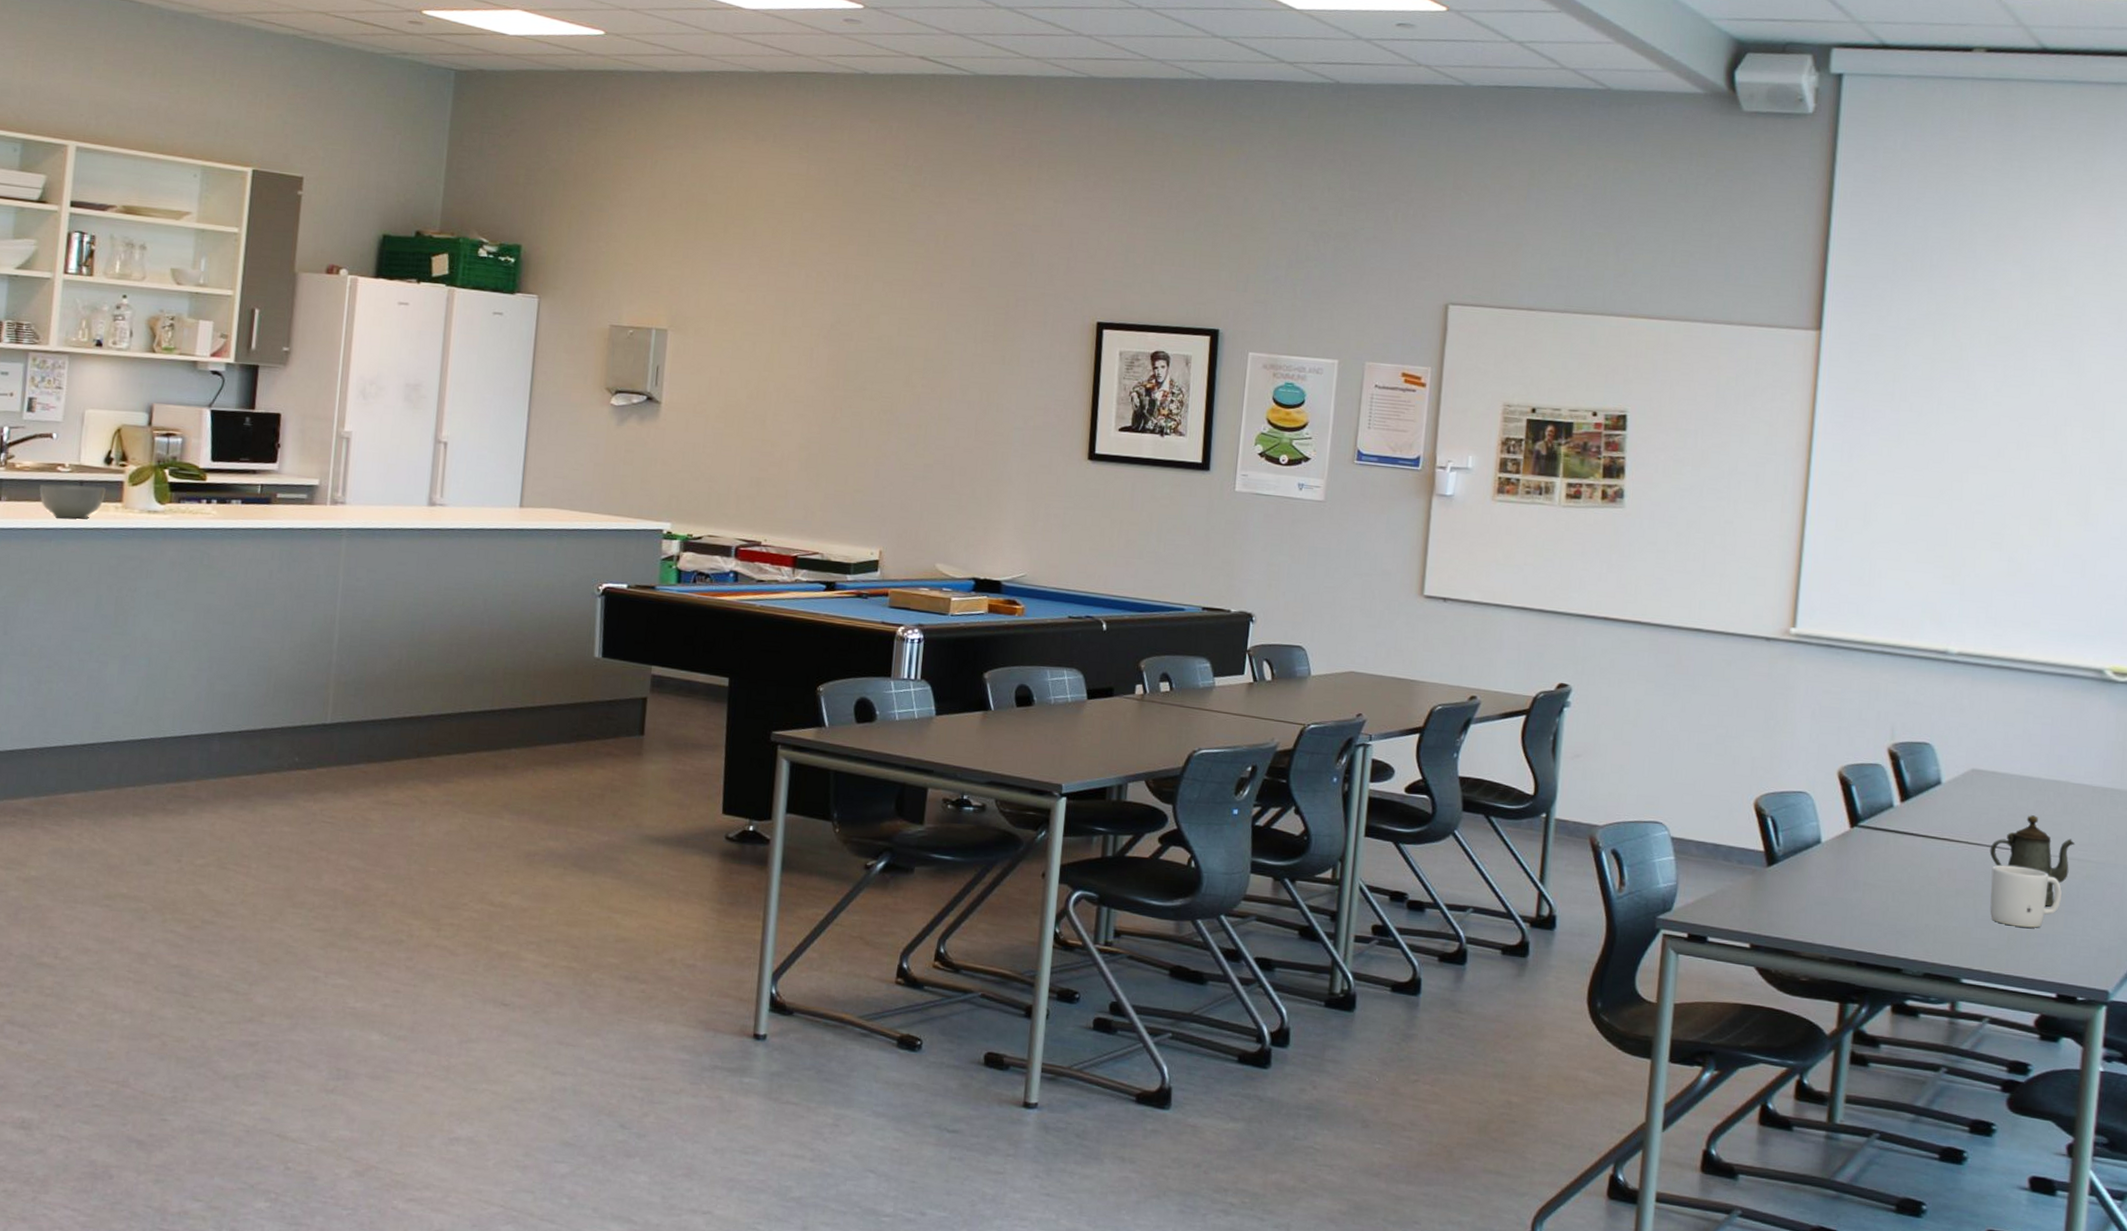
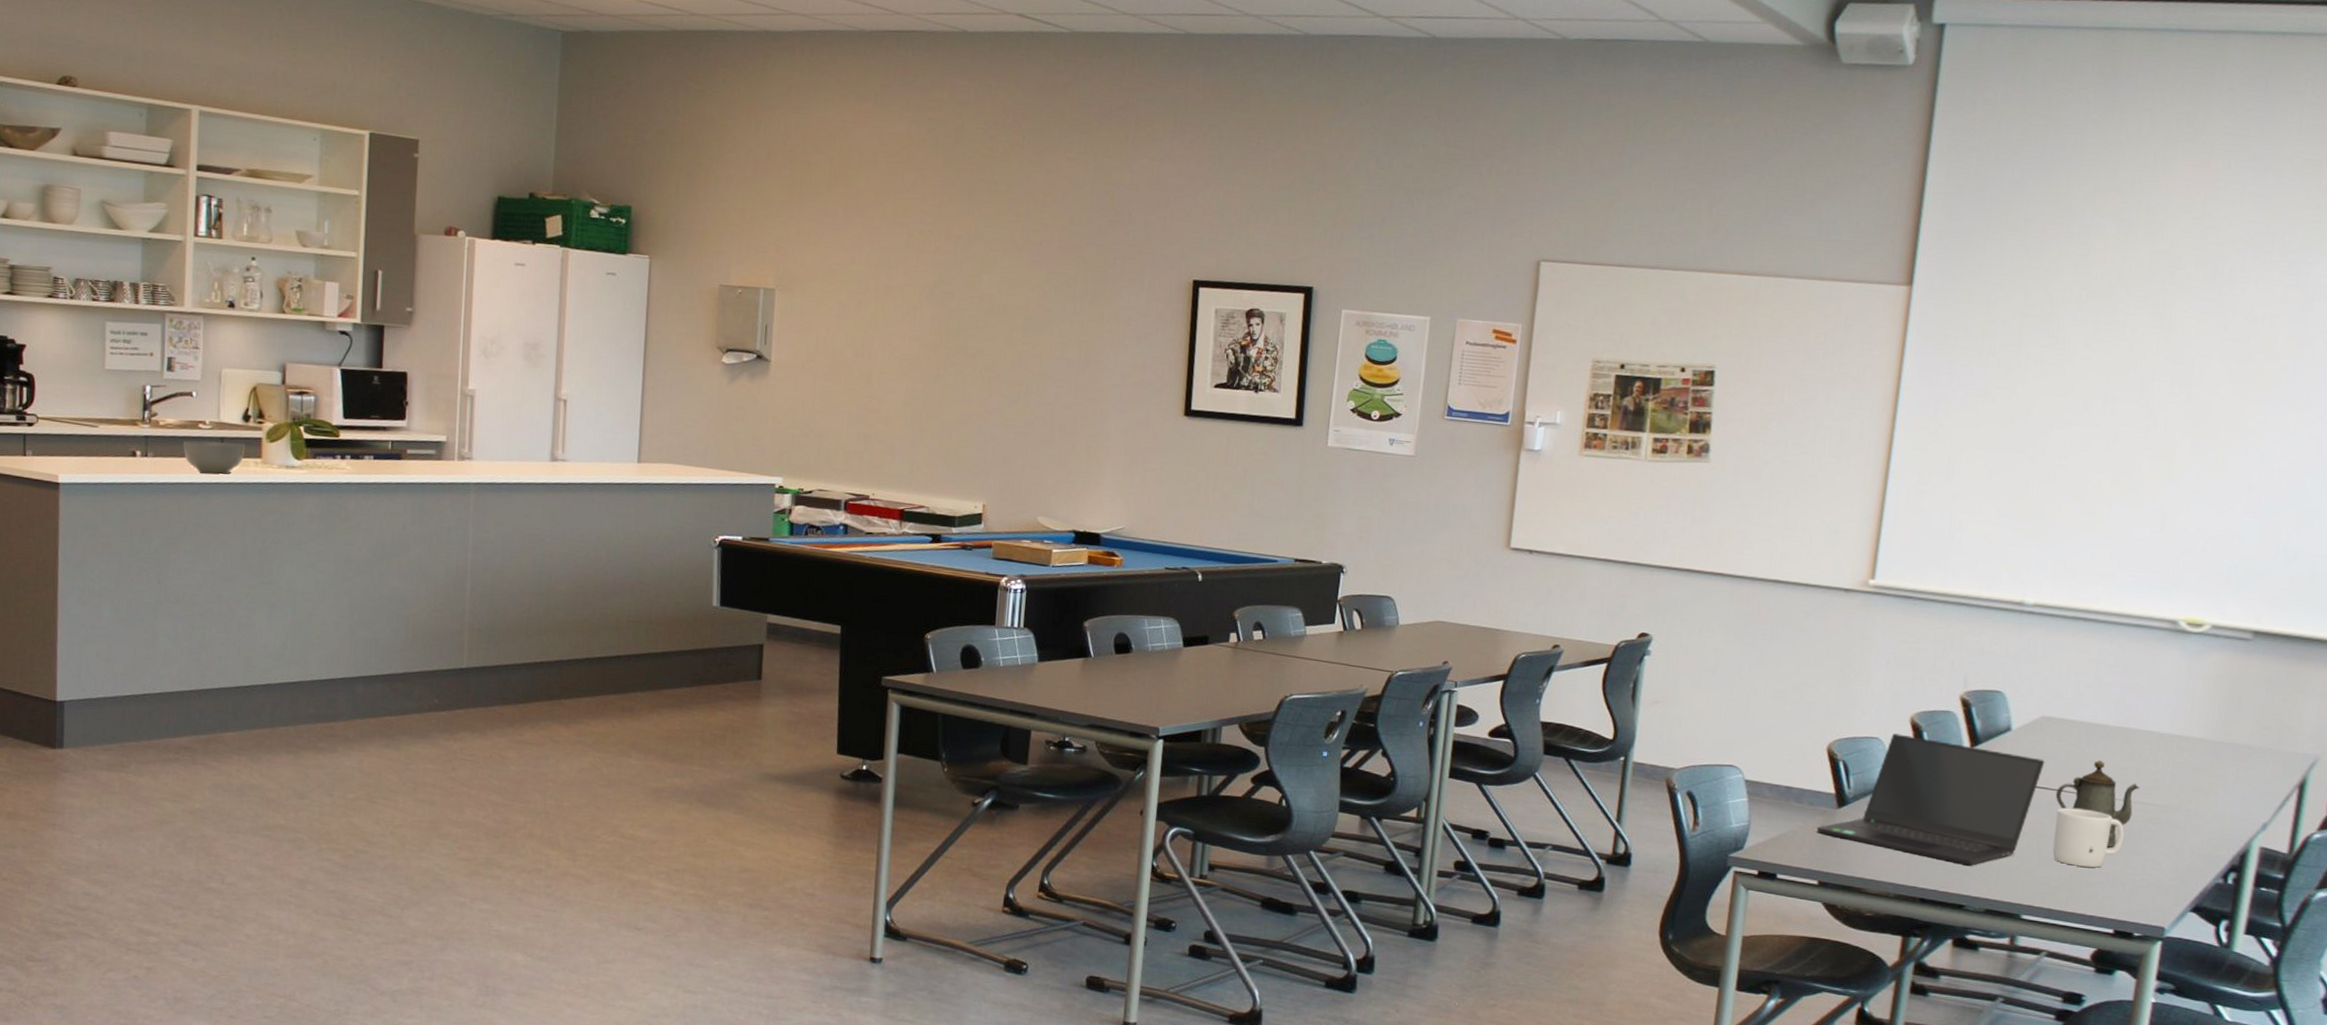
laptop: none [1746,788,1977,927] -> present [1816,733,2045,866]

